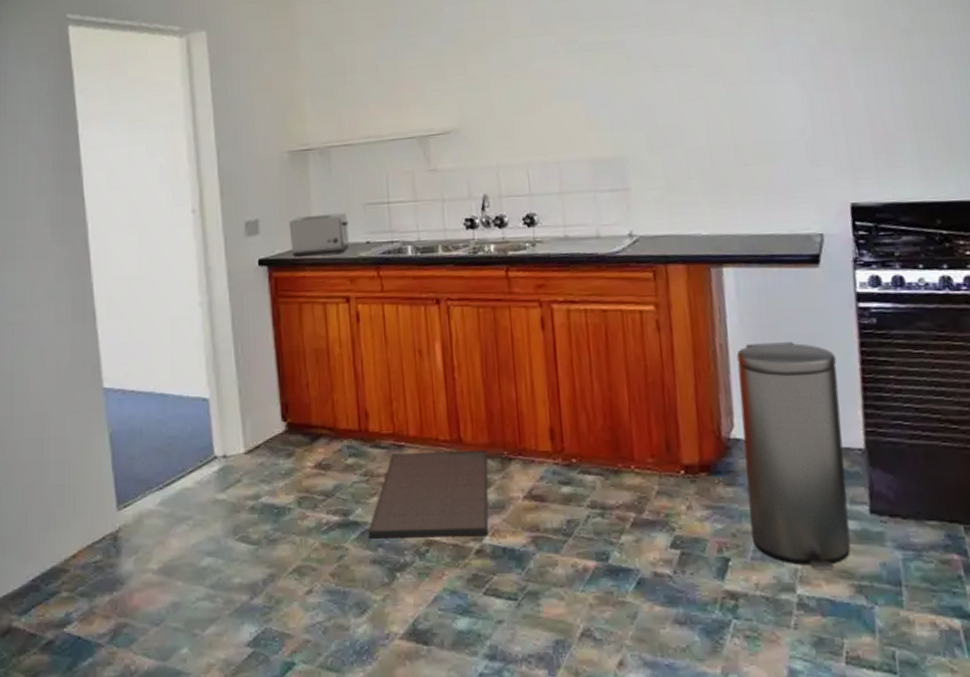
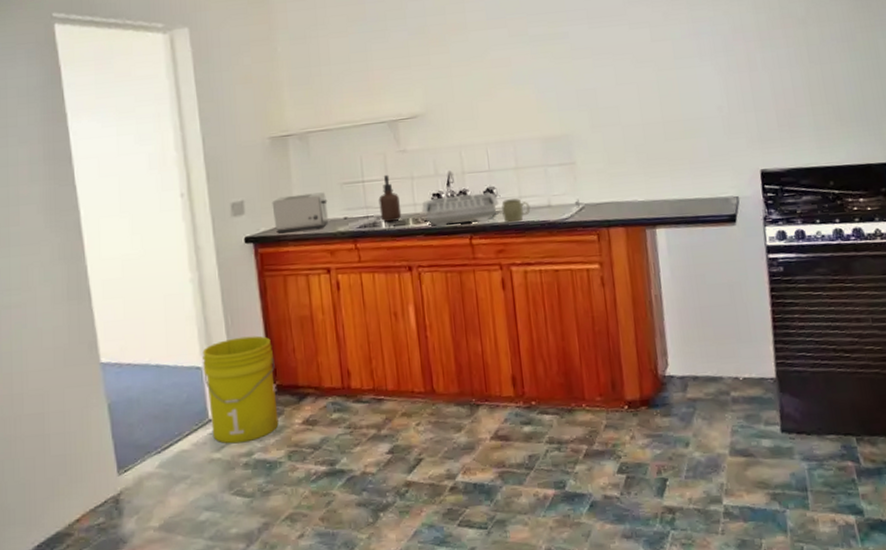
bucket: none [210,367,289,485] -> present [202,335,279,444]
doormat: present [368,451,489,539] -> none [353,399,461,484]
soap dispenser: none [405,195,430,248] -> present [378,174,402,222]
dish rack: none [453,219,540,258] -> present [422,192,499,229]
mug: none [542,227,576,256] -> present [501,198,531,224]
pedal bin: present [736,342,851,570] -> none [669,290,767,484]

